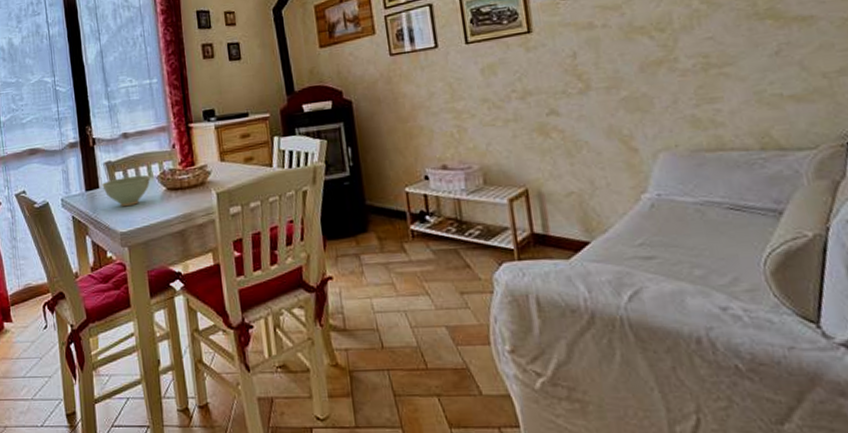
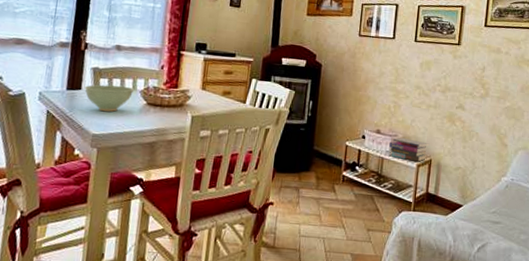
books: none [463,168,520,196] -> present [389,138,430,162]

